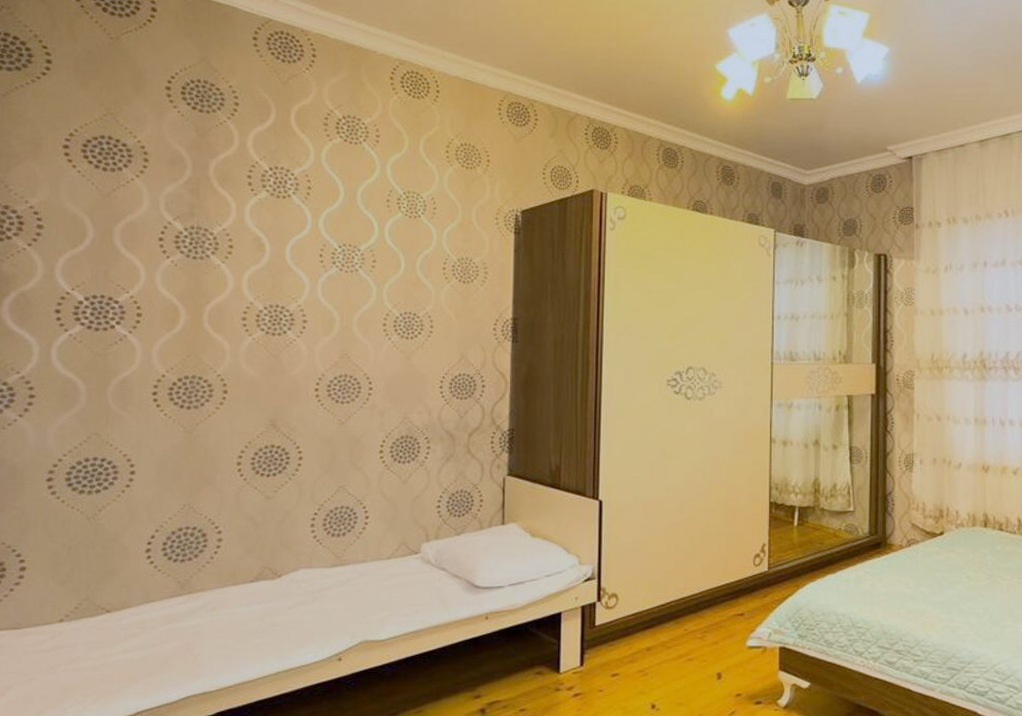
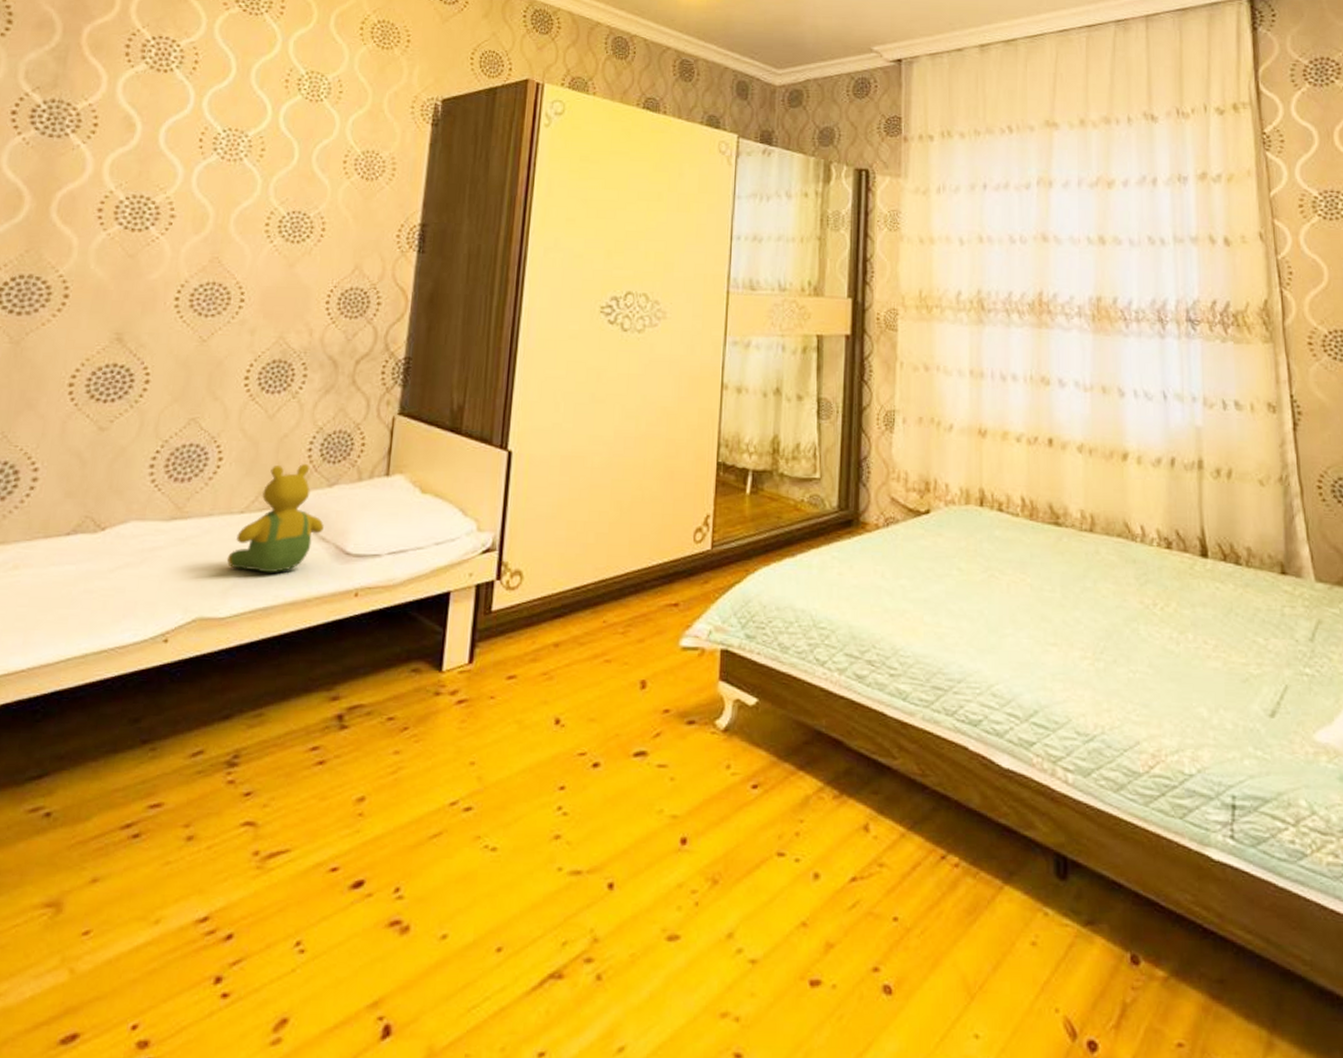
teddy bear: none [381,517,456,604] -> present [226,463,324,573]

